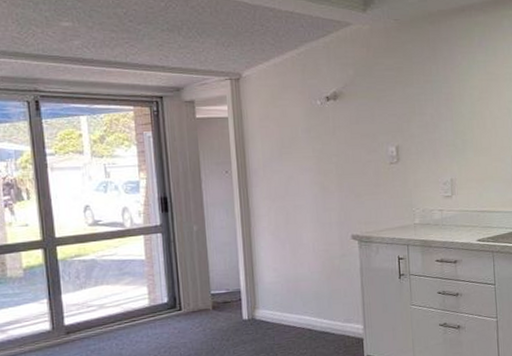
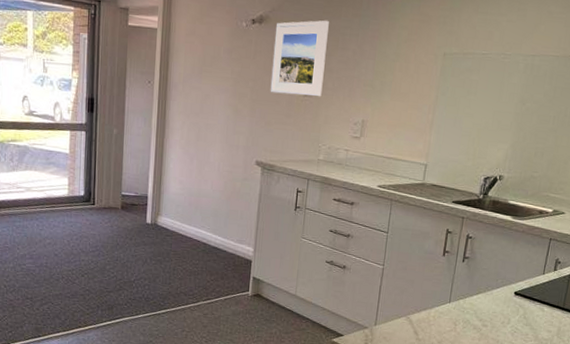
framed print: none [350,89,407,165] -> present [270,20,329,97]

